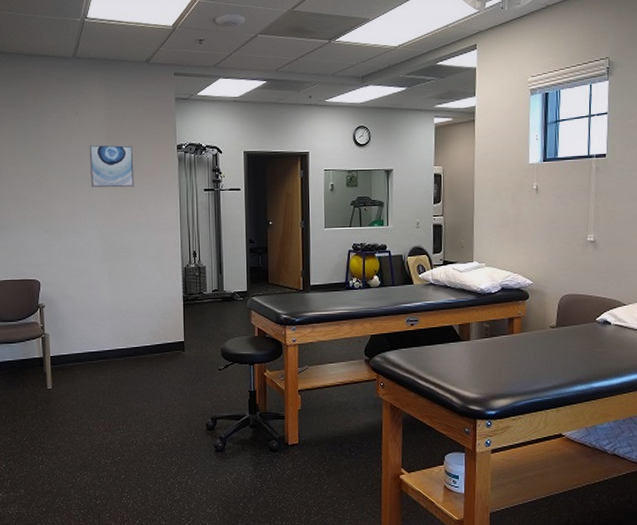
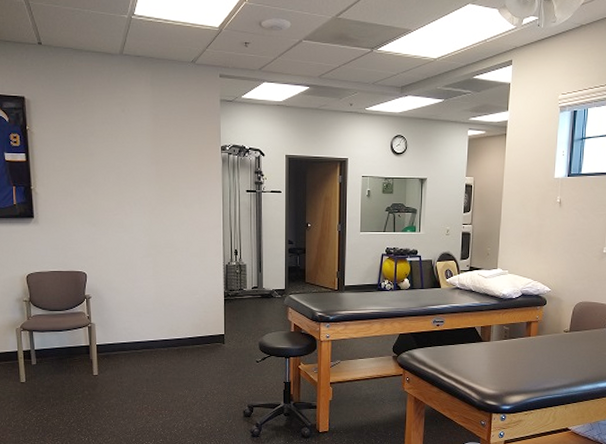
wall art: present [89,144,134,188] -> none [135,143,179,186]

